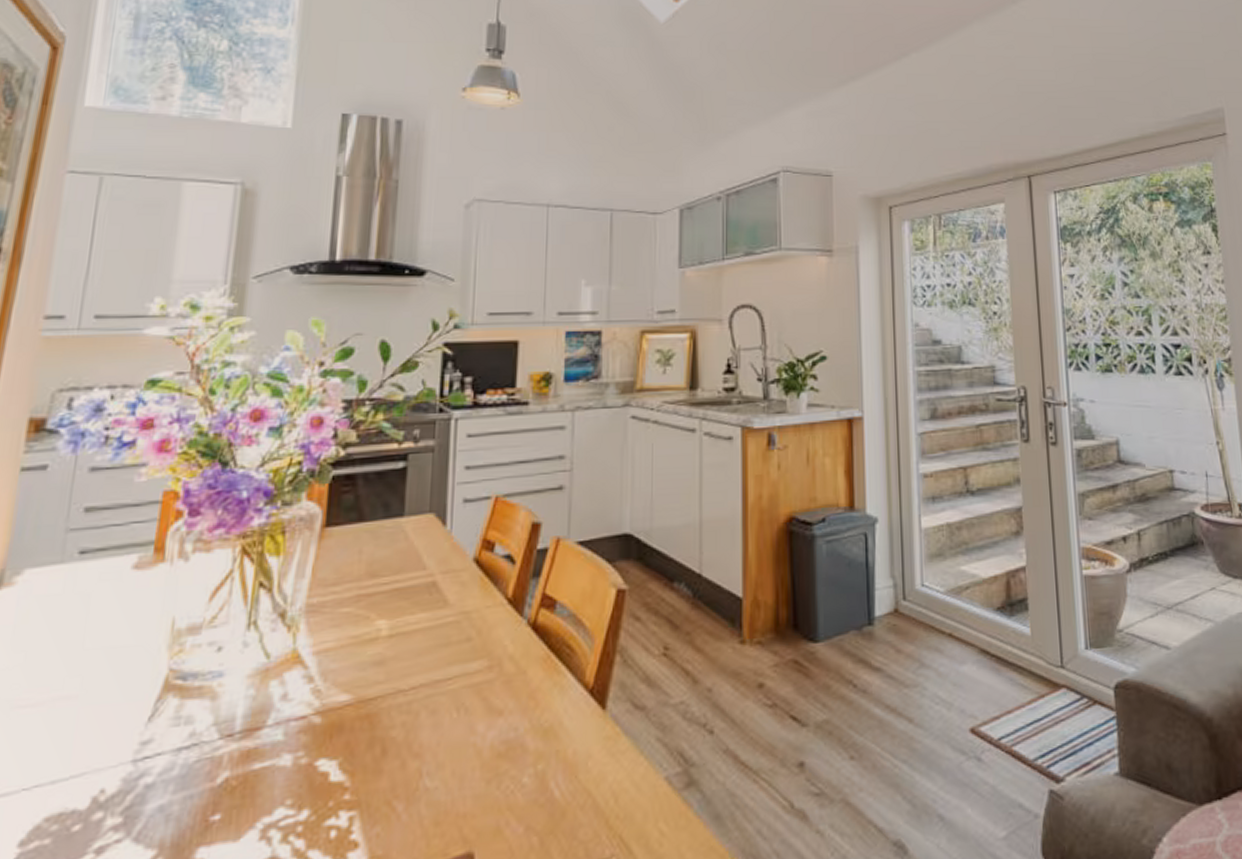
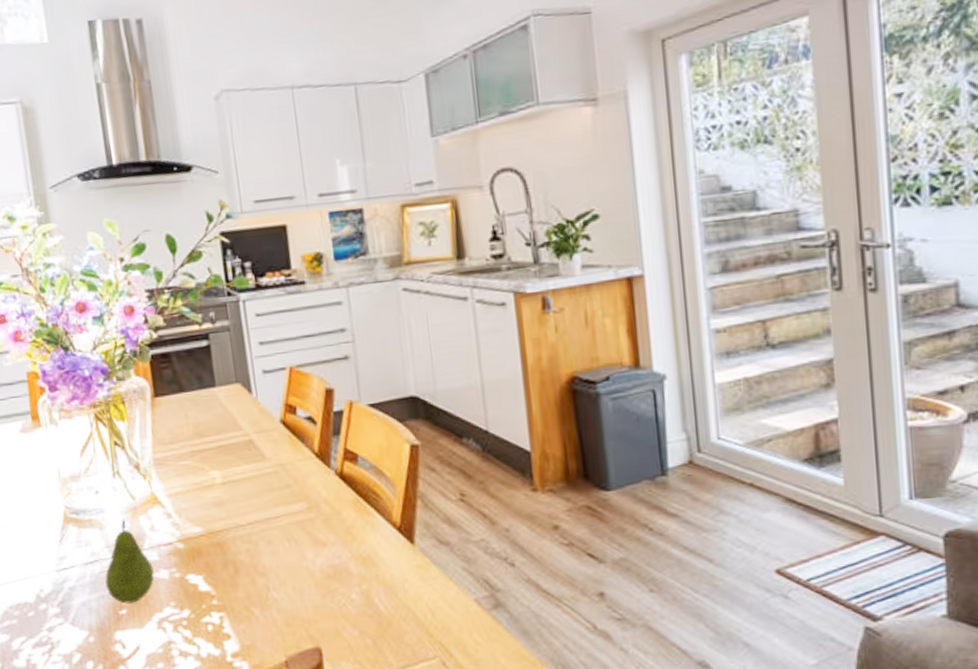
fruit: none [200,684,273,806] -> present [105,518,155,604]

